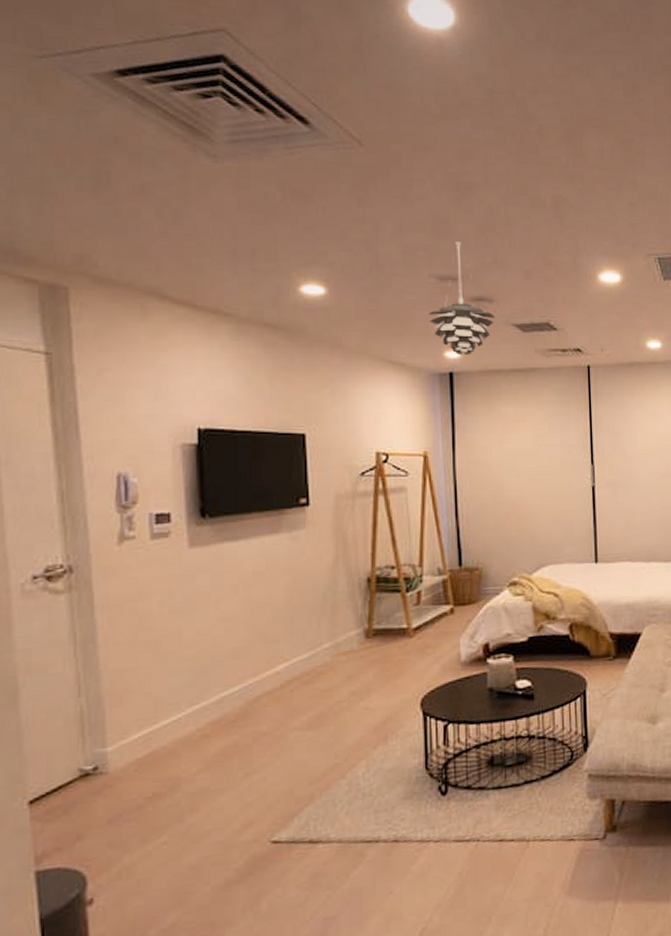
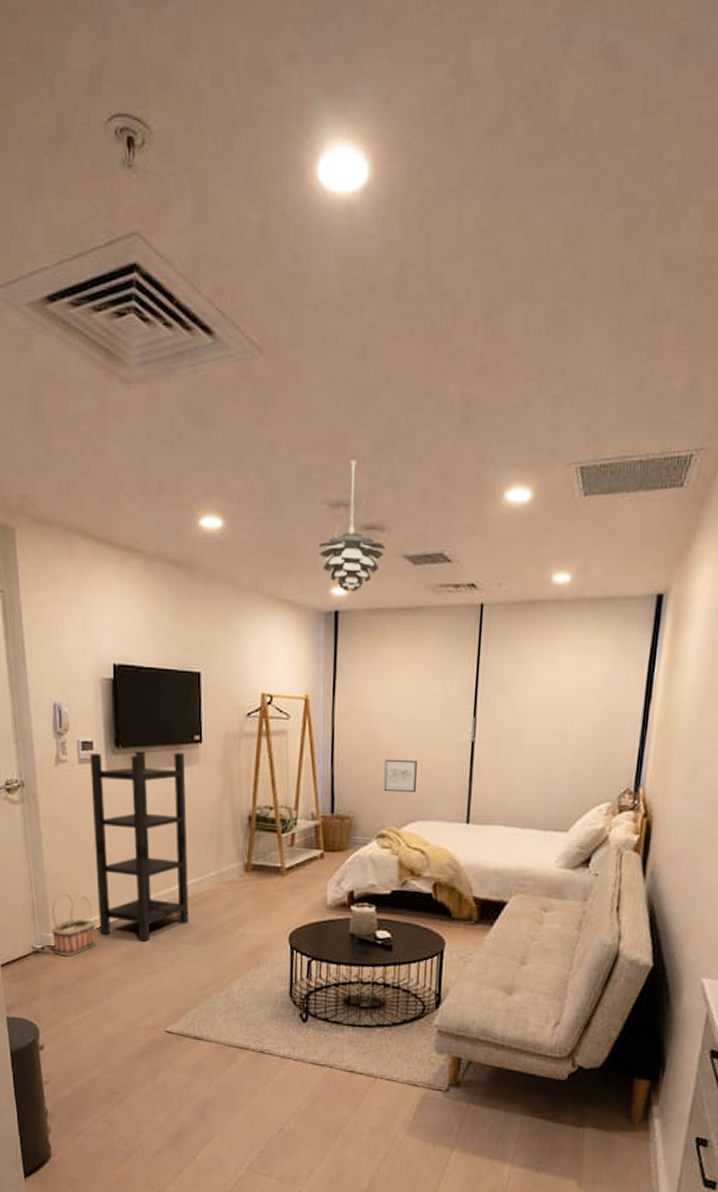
basket: none [108,694,174,774] -> present [51,894,96,957]
shelving unit: none [166,517,299,738] -> present [90,751,189,942]
wall art: none [511,507,543,540] -> present [383,758,417,793]

